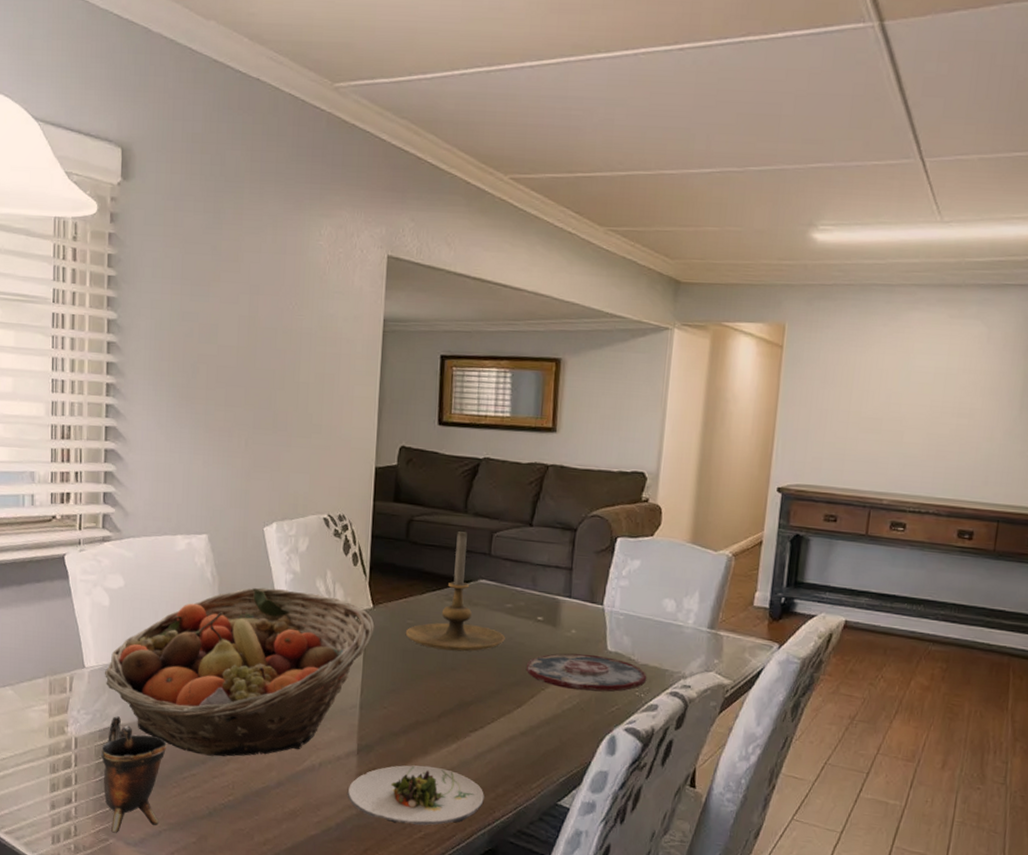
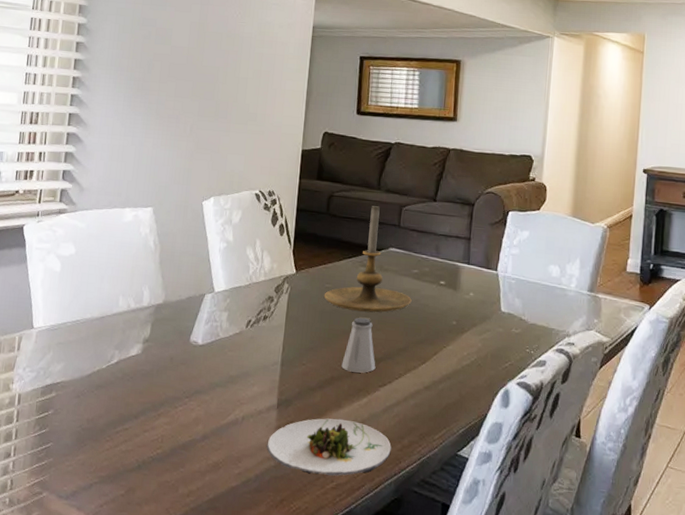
cup: present [101,716,167,833] -> none [41,373,104,487]
fruit basket: present [104,587,375,757] -> none [50,255,297,412]
saltshaker: none [427,657,466,717] -> present [341,318,376,373]
plate: present [525,653,647,693] -> none [429,314,536,350]

